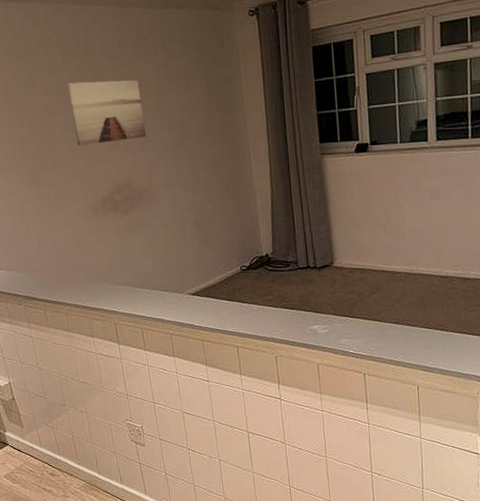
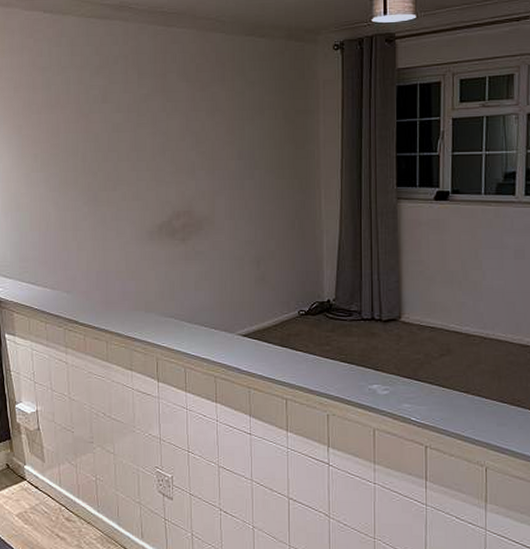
wall art: present [67,79,147,146] -> none [138,102,214,167]

